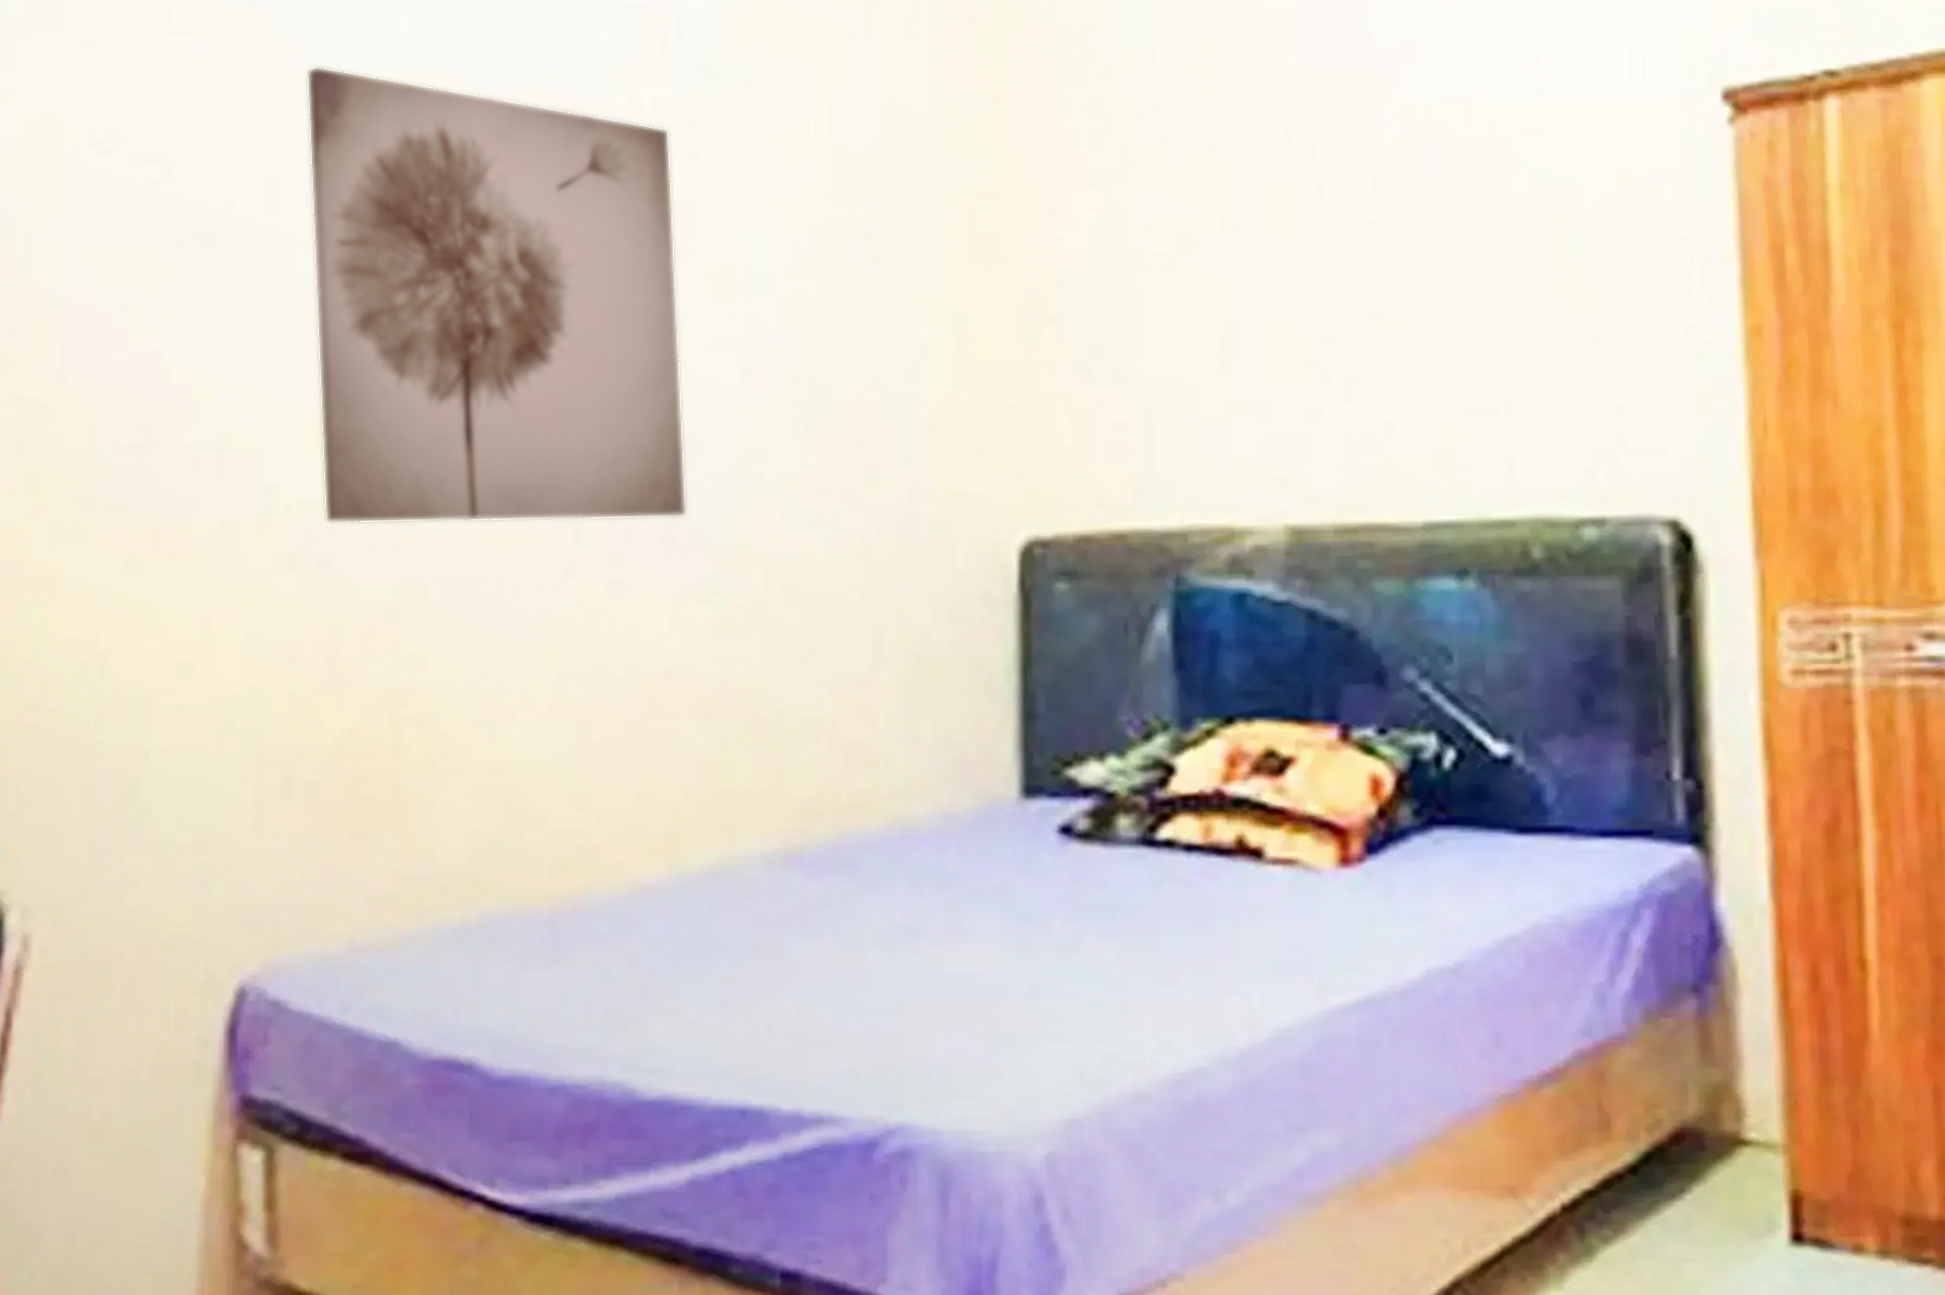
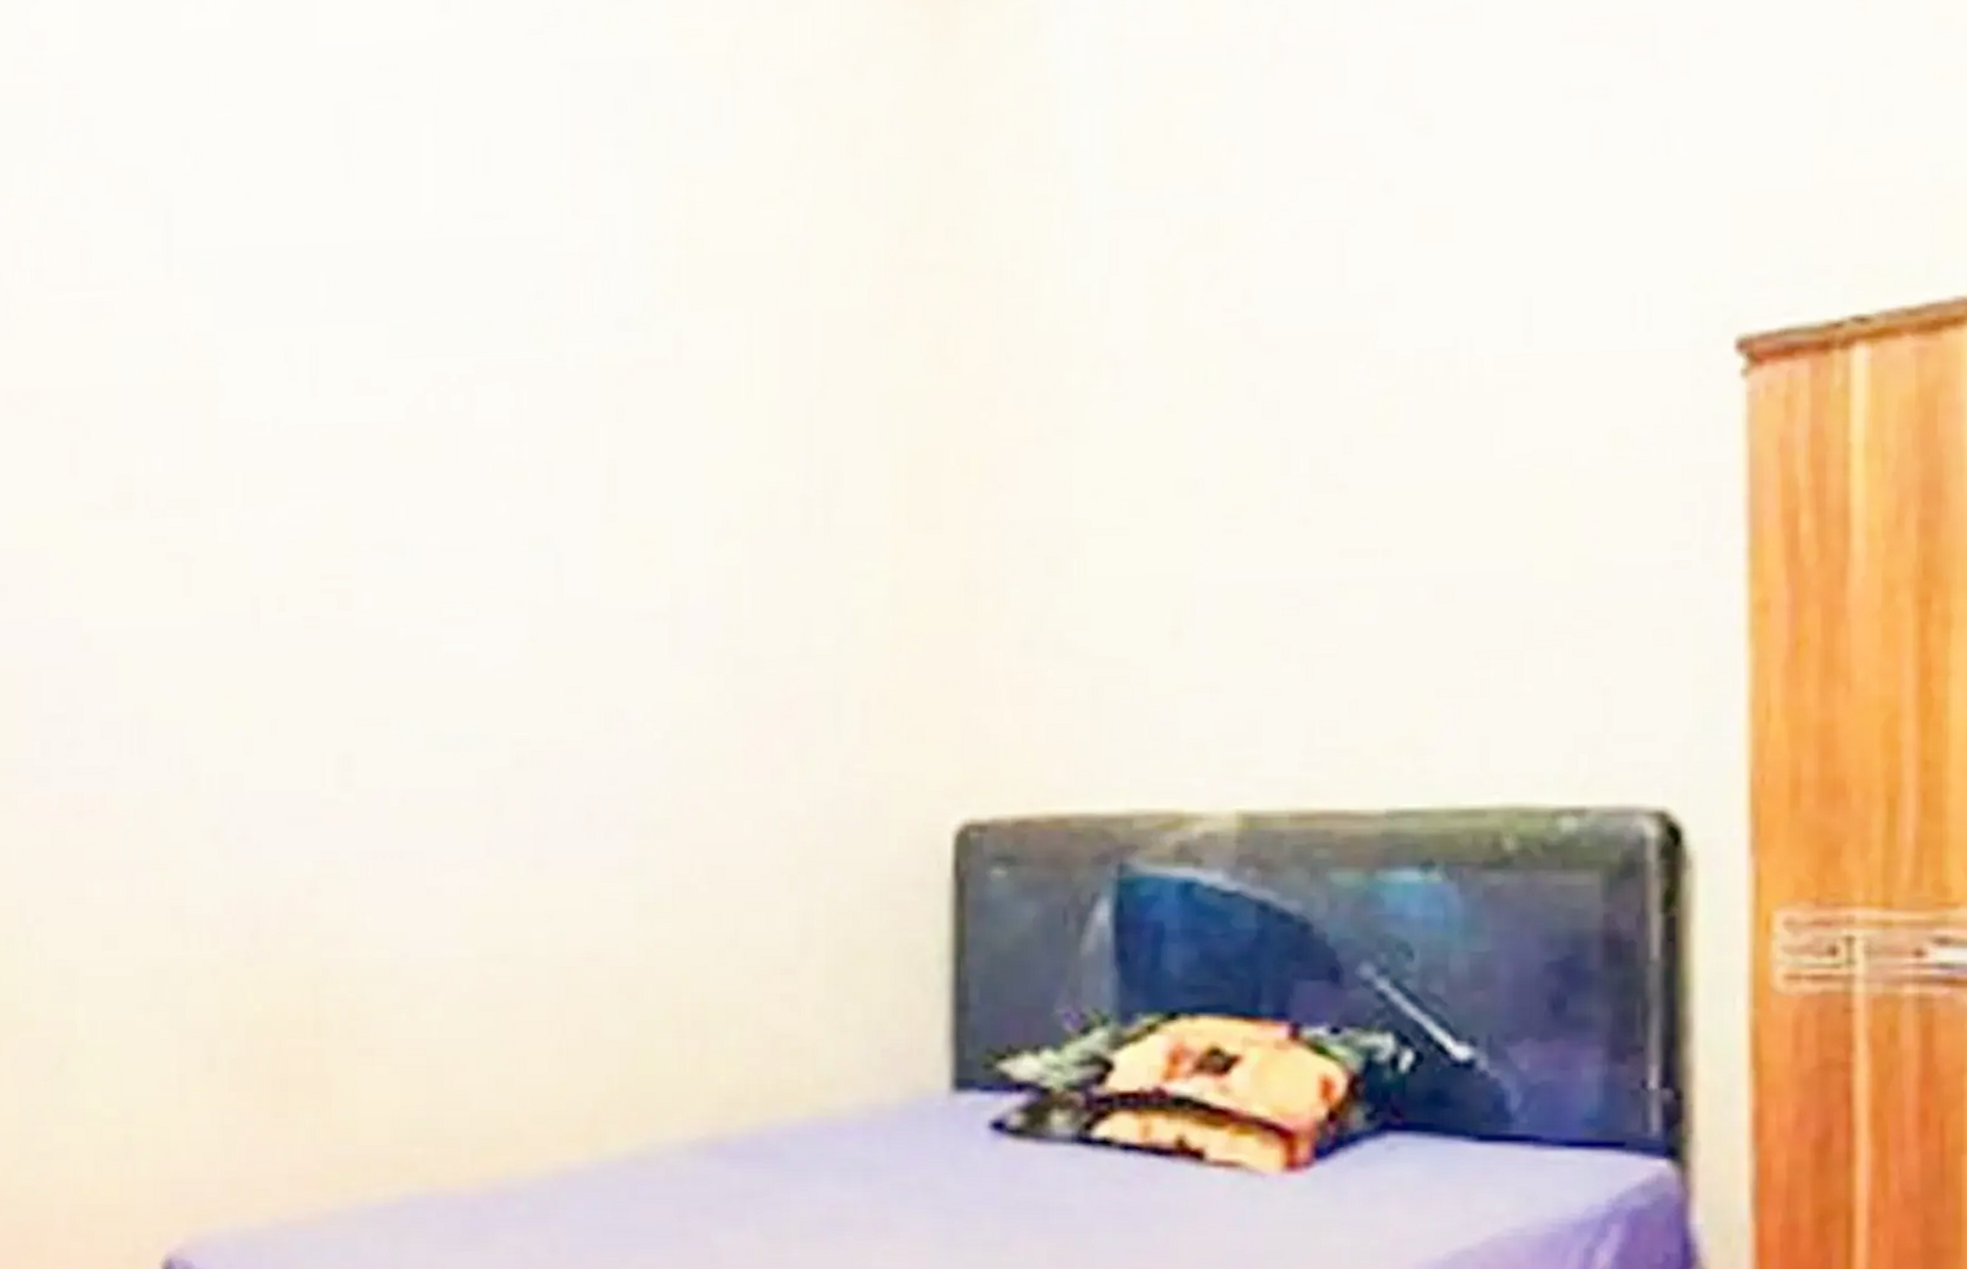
wall art: present [306,65,688,524] -> none [223,321,611,797]

